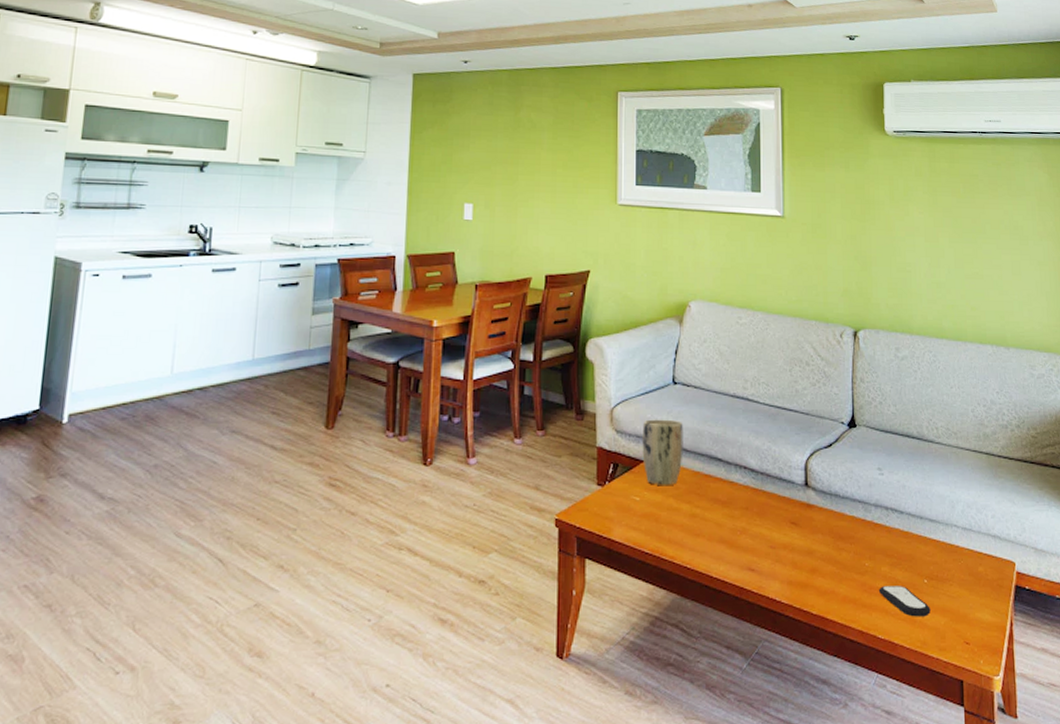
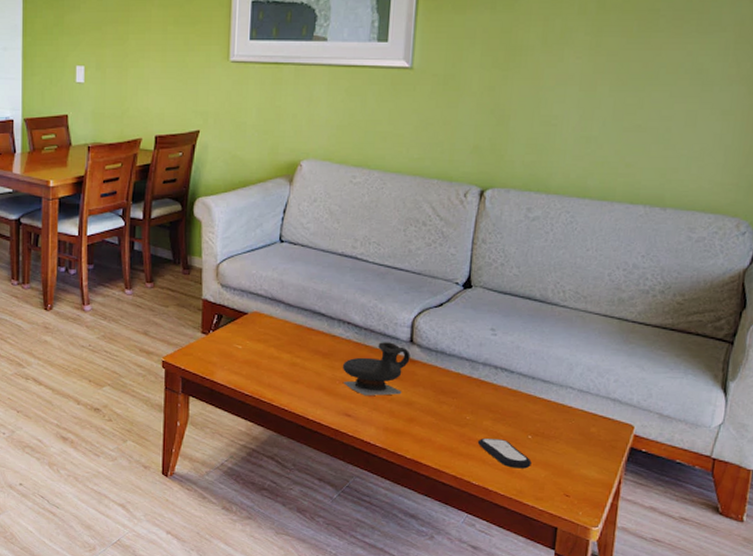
plant pot: present [642,419,683,485] -> none [246,275,288,336]
teapot: none [742,486,807,547] -> present [342,342,410,396]

